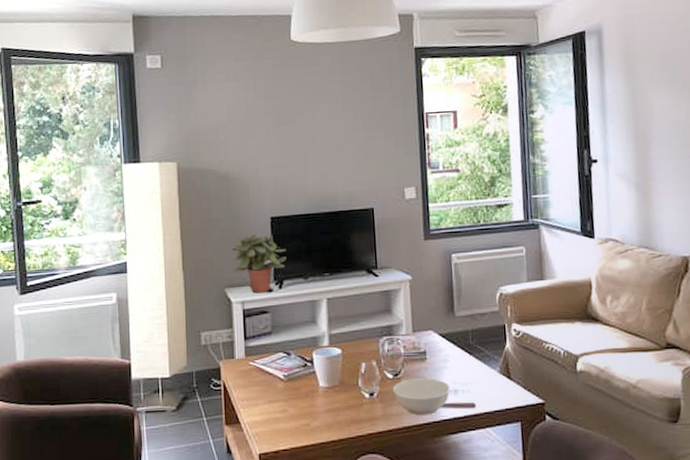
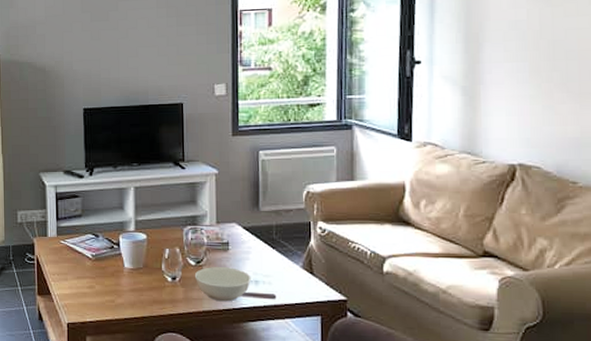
potted plant: present [231,235,287,294] -> none [46,124,98,179]

